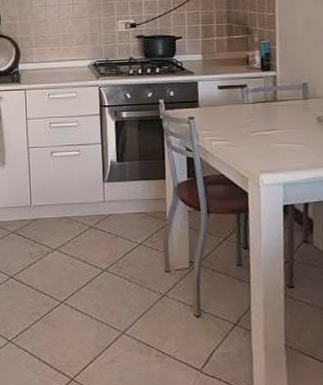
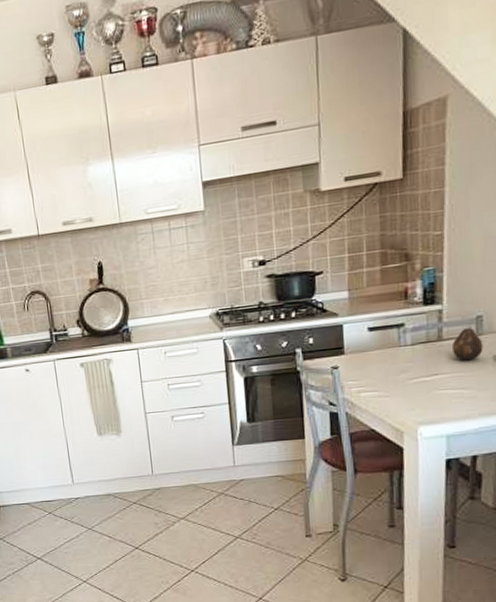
fruit: none [285,92,310,120] -> present [453,327,484,361]

